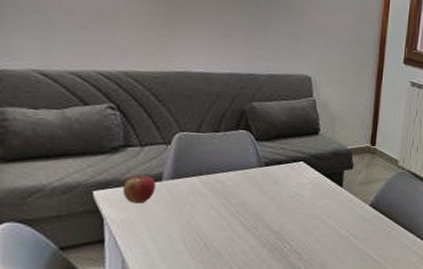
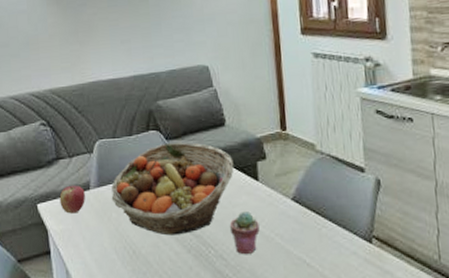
fruit basket: none [186,143,322,231] -> present [111,142,234,236]
potted succulent: none [308,213,337,251] -> present [229,211,260,255]

